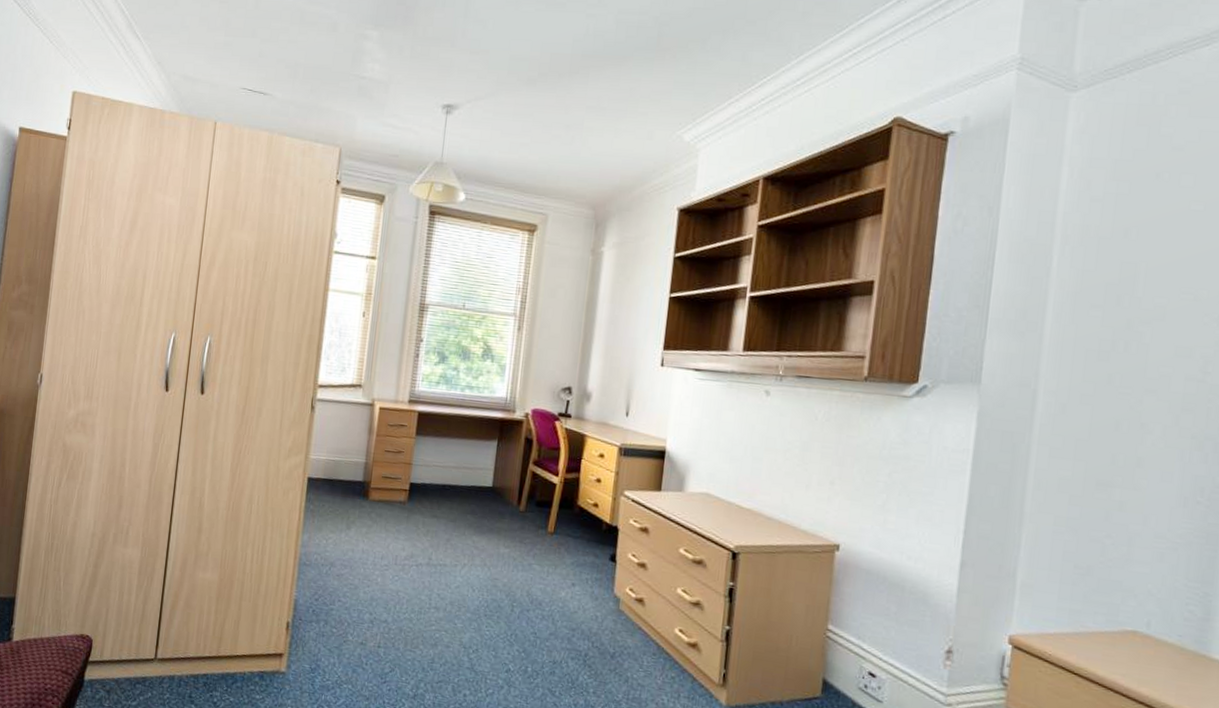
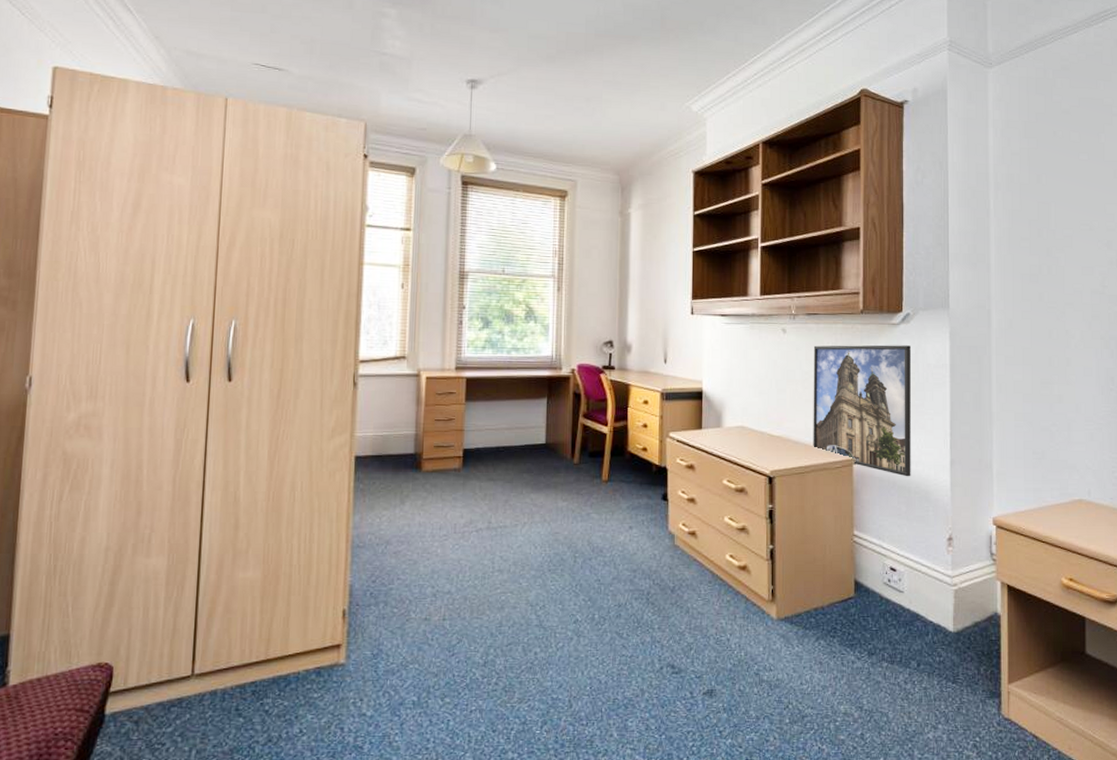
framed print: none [789,412,924,574] -> present [813,345,911,477]

